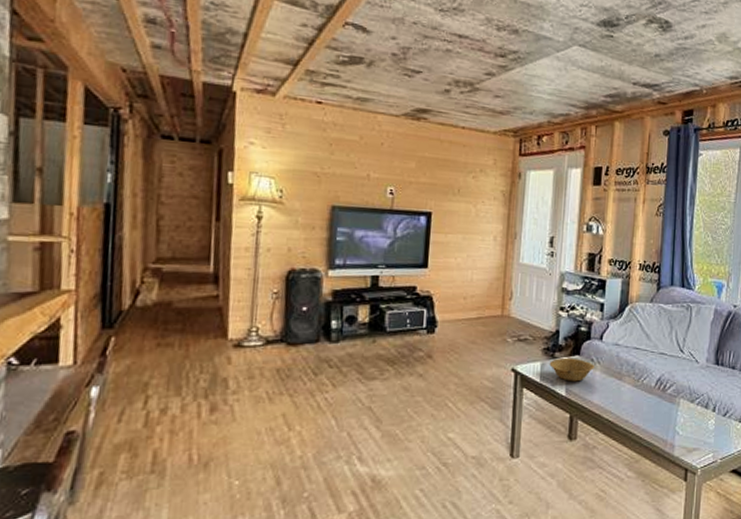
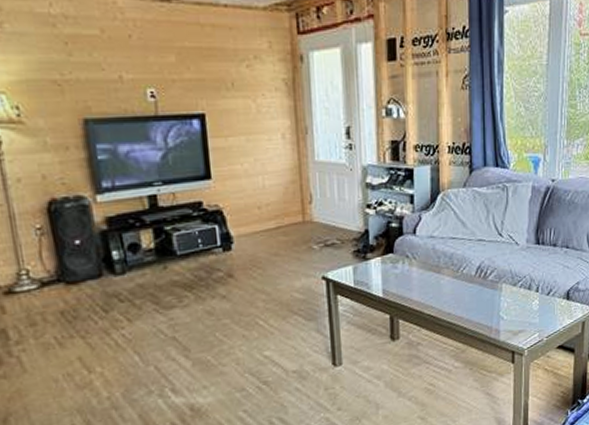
bowl: present [549,357,594,382] -> none [362,256,410,282]

